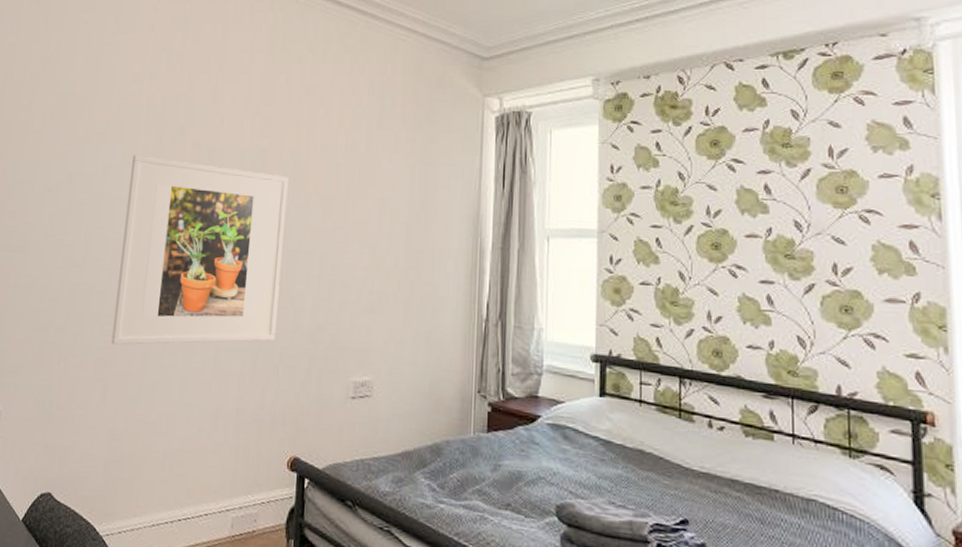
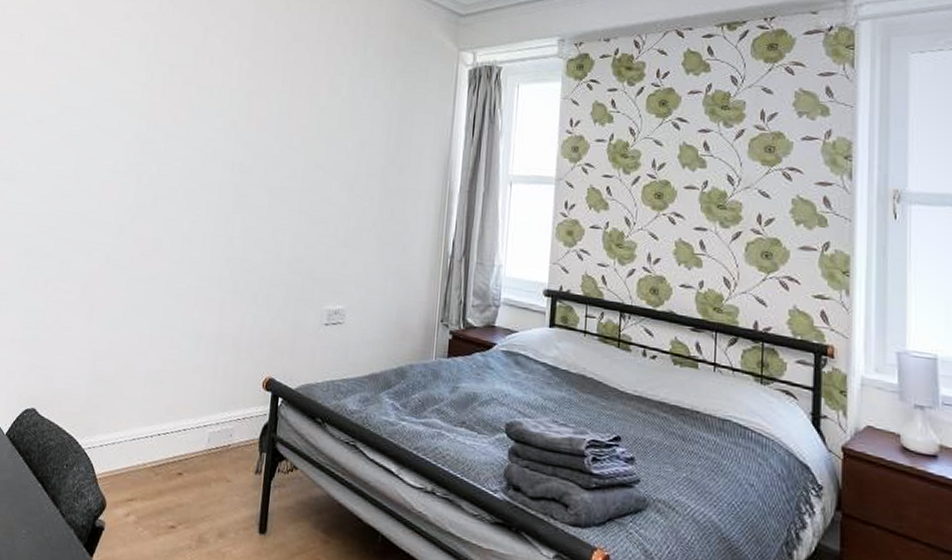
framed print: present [111,154,289,345] -> none [98,90,274,271]

